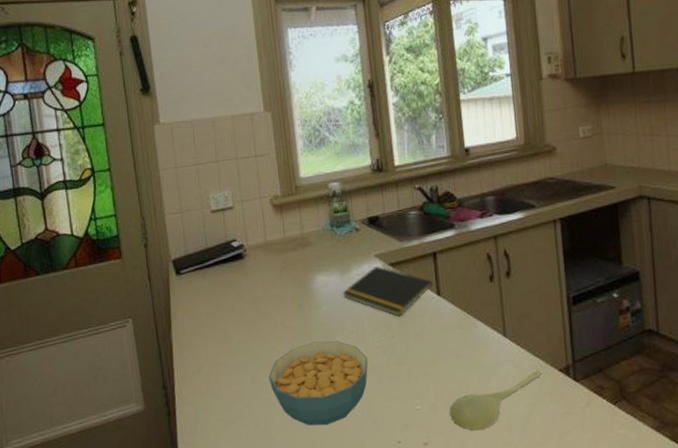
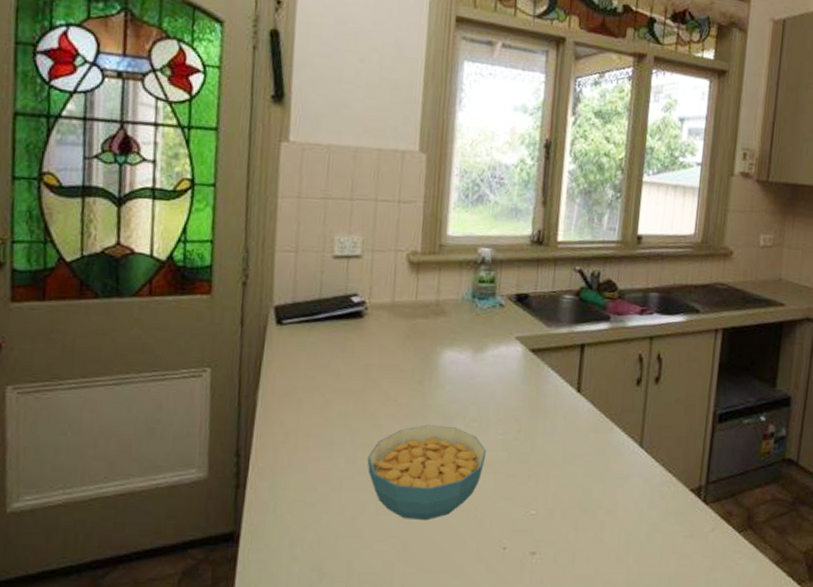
notepad: present [342,266,433,317] -> none [471,350,574,410]
spoon: present [449,370,543,431] -> none [566,487,673,545]

